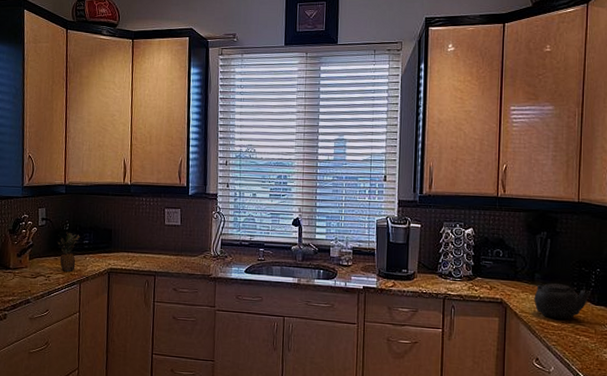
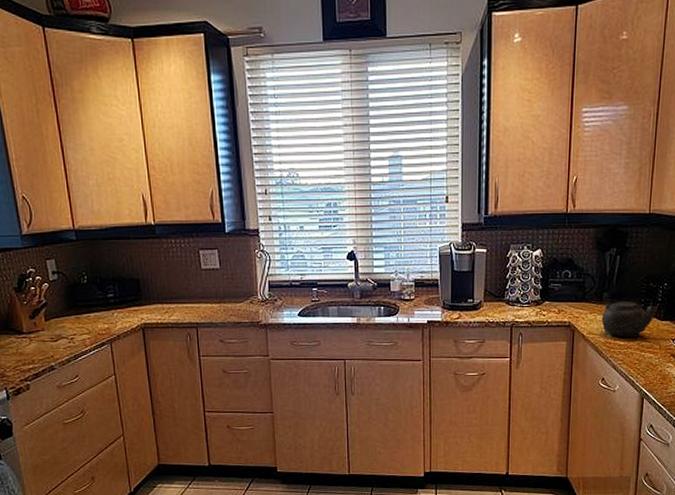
fruit: present [57,232,80,272] -> none [75,285,103,331]

